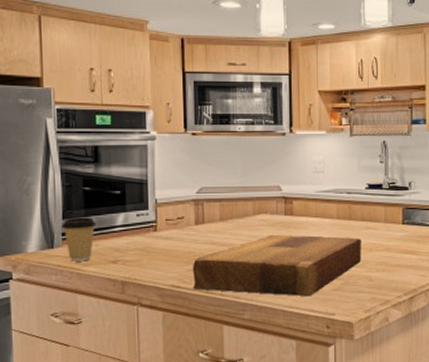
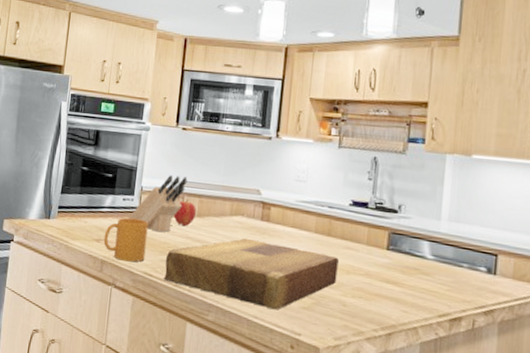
coffee cup: present [61,217,97,262] -> none [59,193,88,235]
mug: none [121,233,170,278] -> present [103,217,149,262]
knife block: none [145,183,205,243] -> present [128,175,188,232]
apple: none [195,205,218,233] -> present [173,199,196,227]

